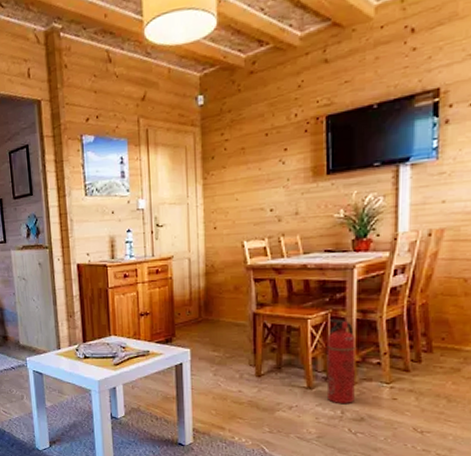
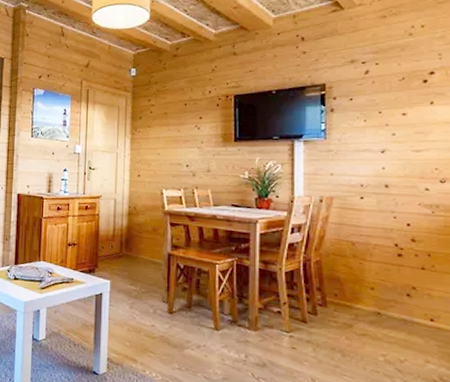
fire extinguisher: present [326,319,356,405] -> none [232,266,258,349]

